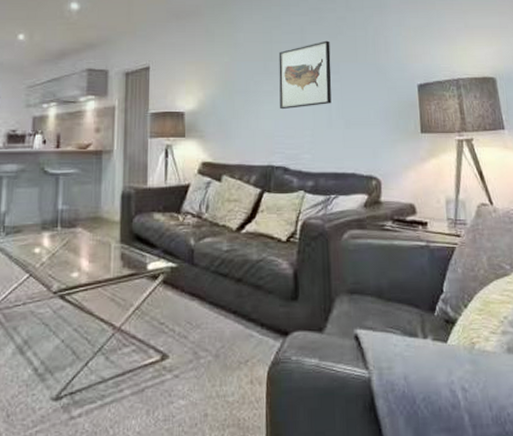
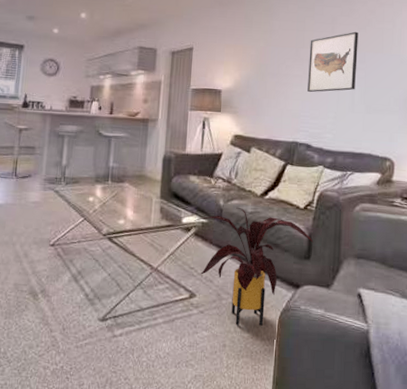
house plant: none [161,245,300,388] -> present [194,207,314,326]

